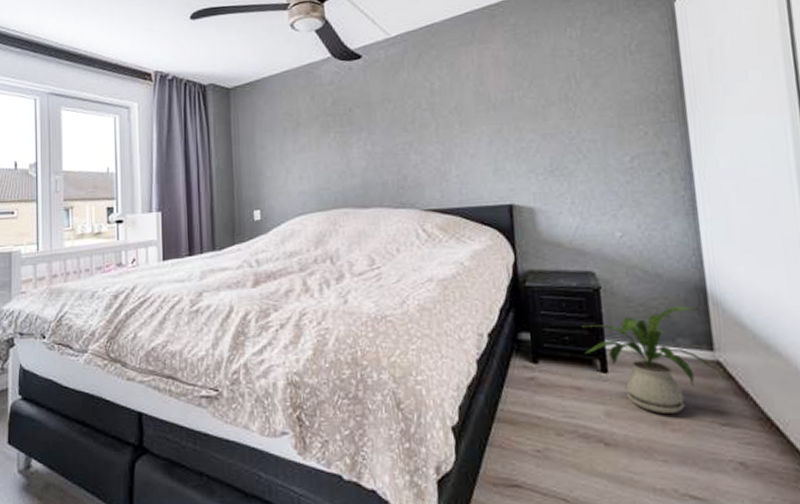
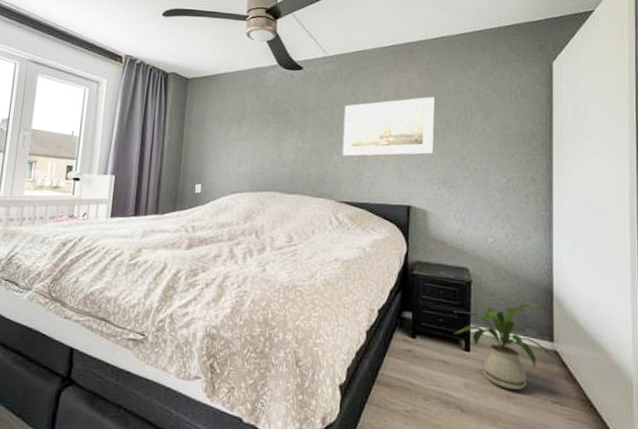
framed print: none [417,67,533,155] -> present [342,96,434,156]

